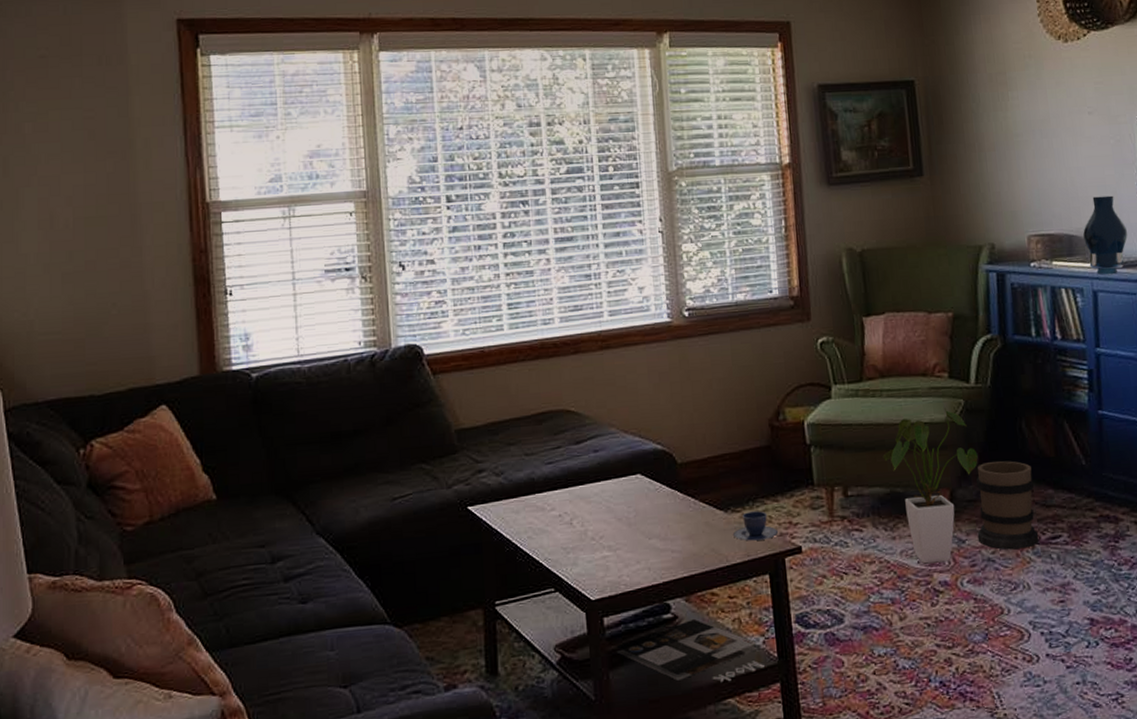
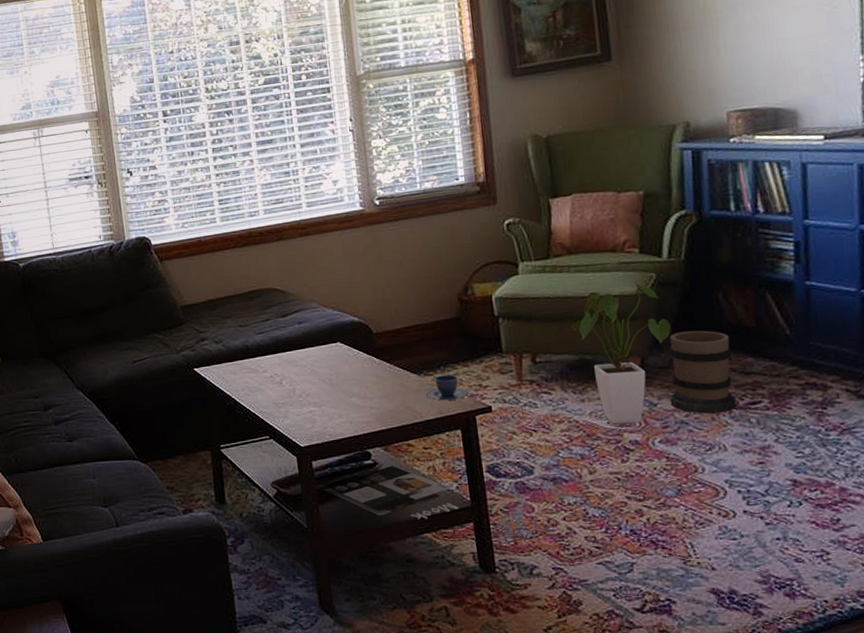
vase: present [1083,195,1128,275] -> none [791,64,845,147]

